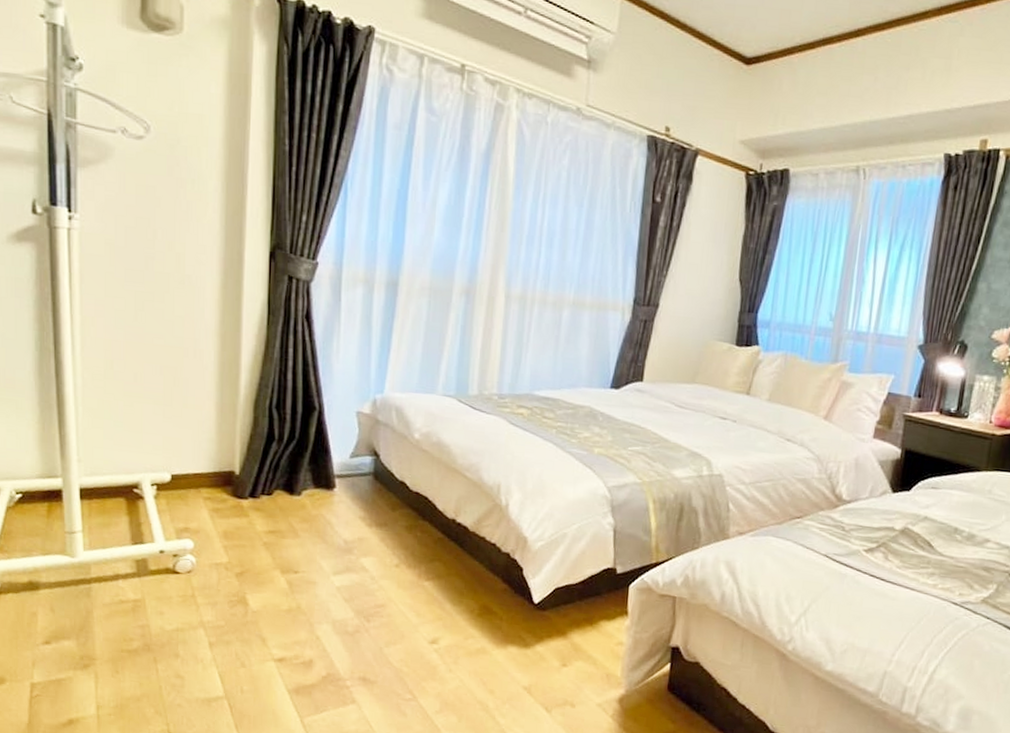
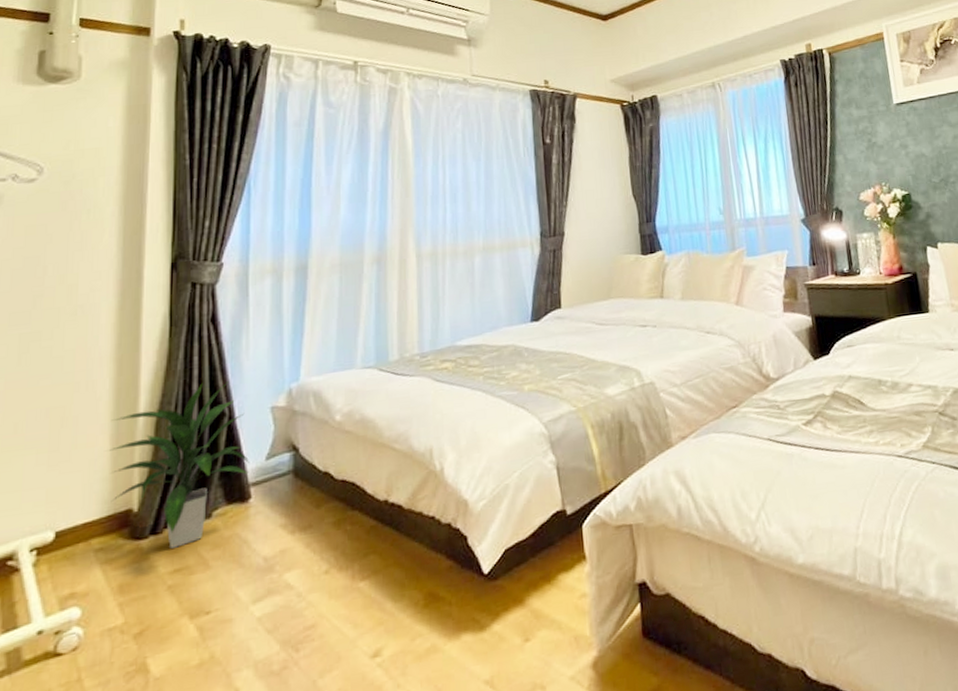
indoor plant: none [215,375,336,513] -> present [109,381,250,549]

